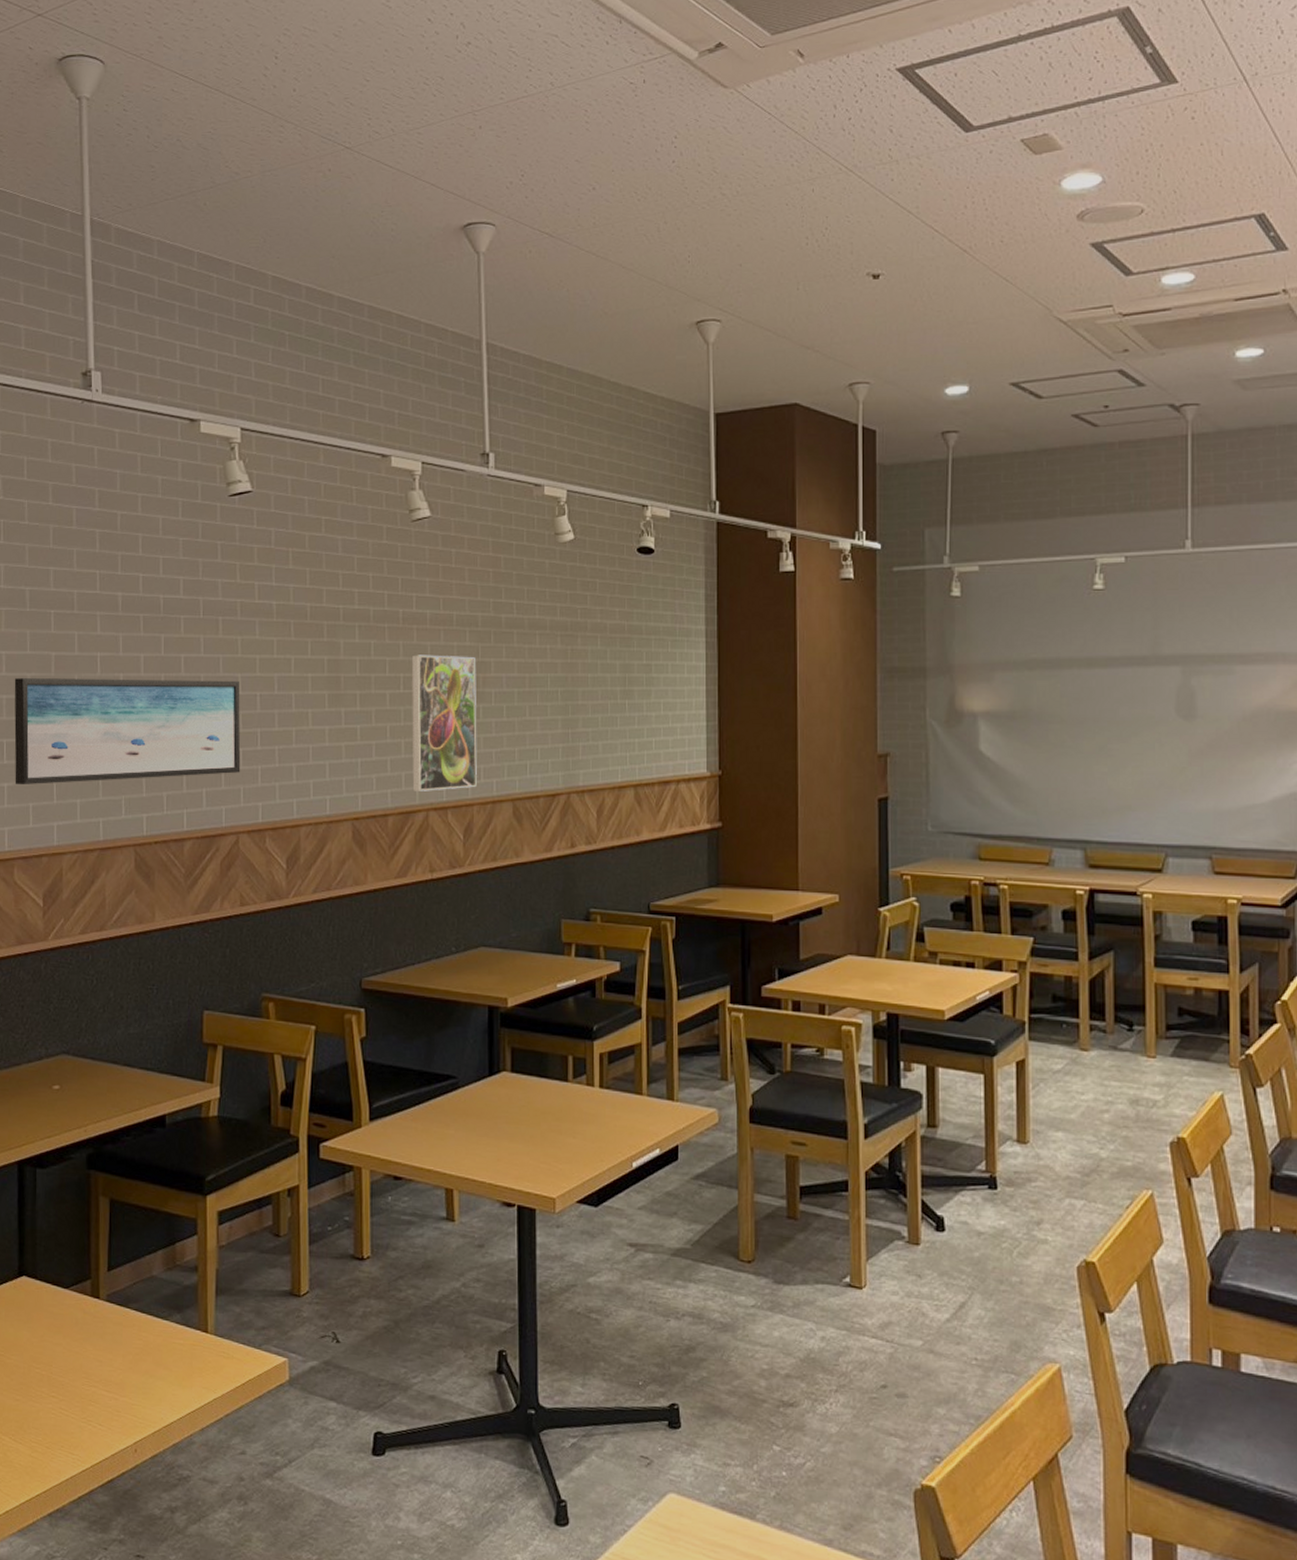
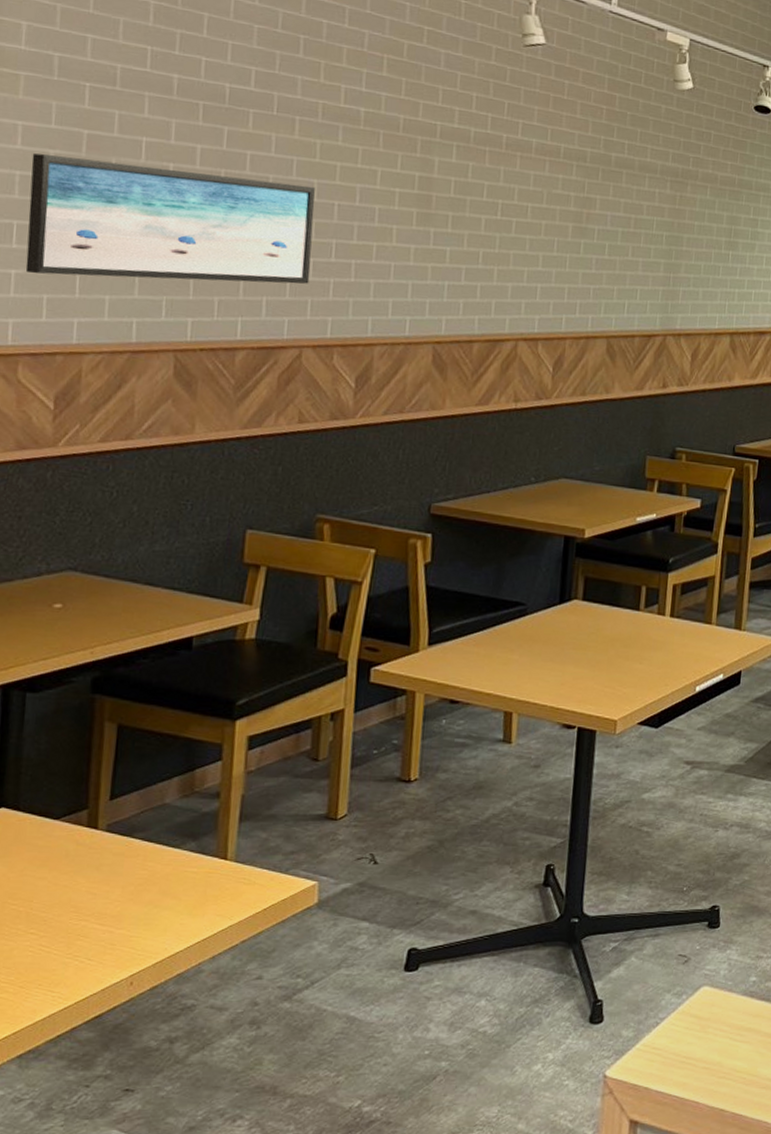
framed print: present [412,655,477,791] -> none [502,182,581,322]

